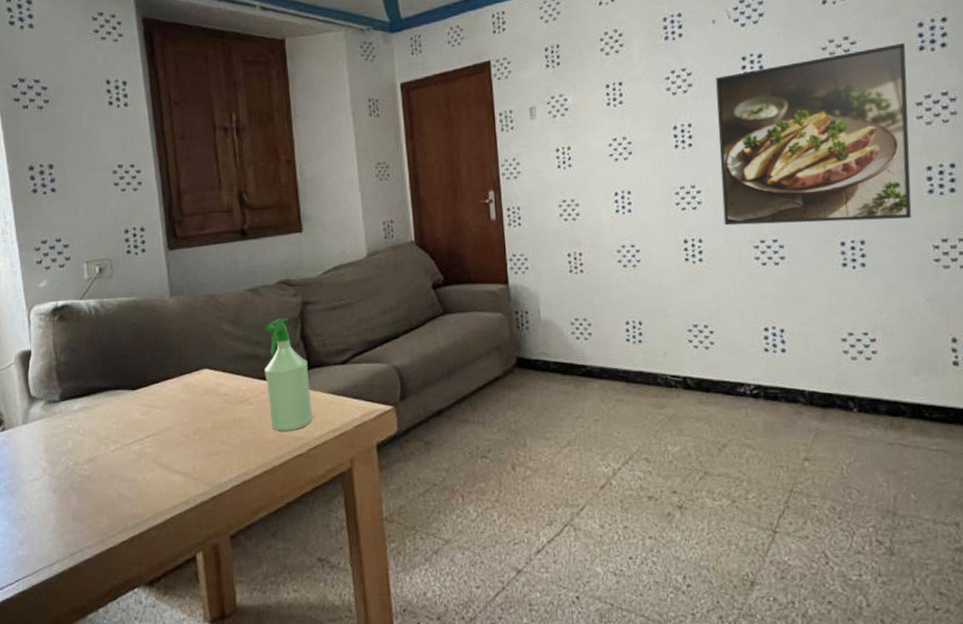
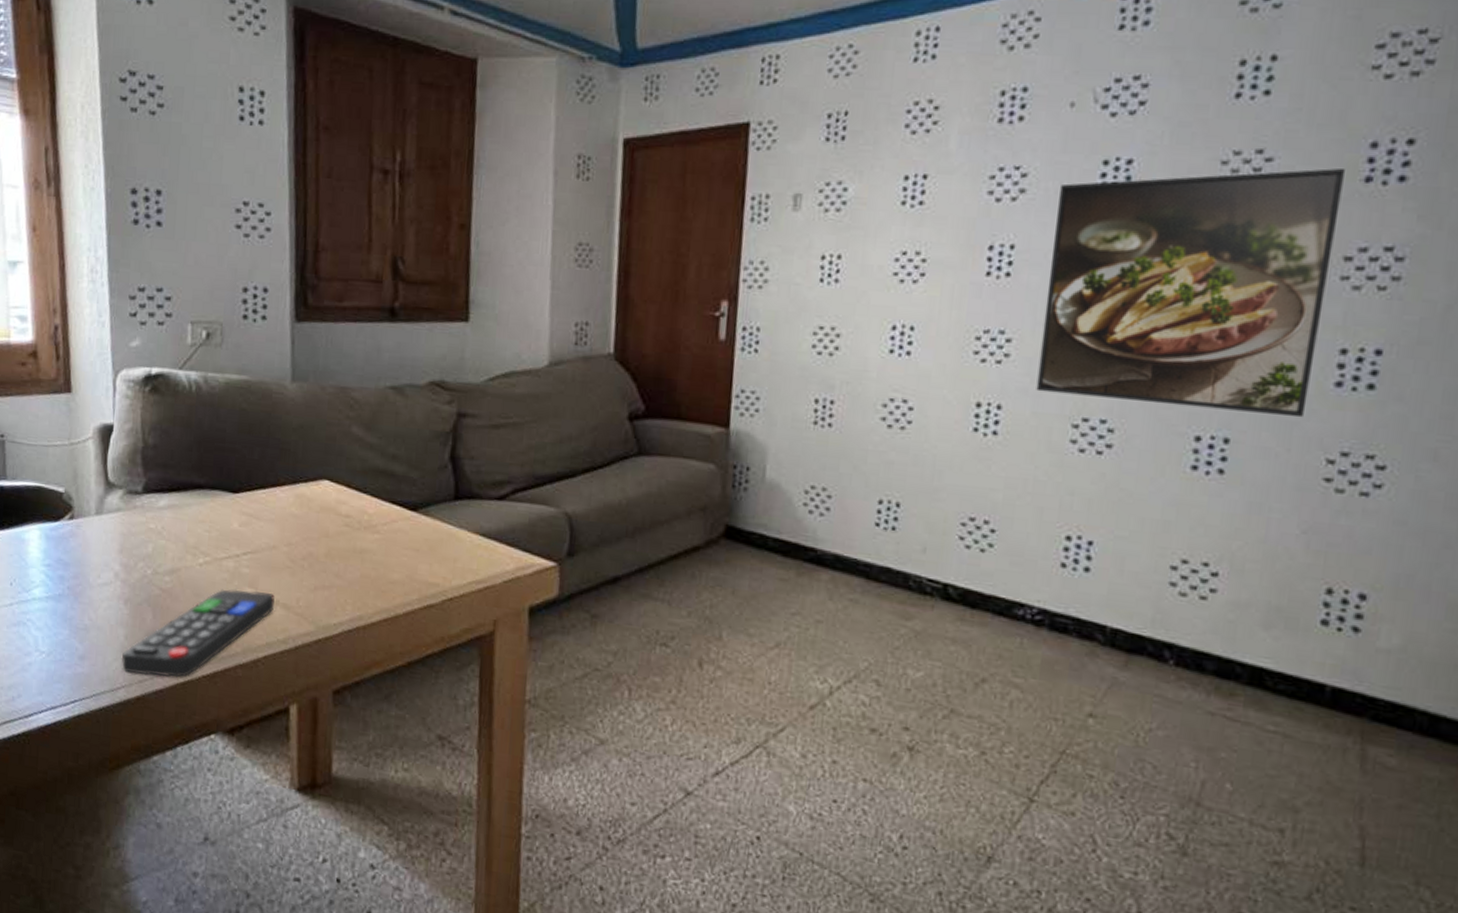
remote control: none [54,465,175,549] -> present [121,589,275,678]
spray bottle: present [264,318,313,431] -> none [399,429,455,574]

